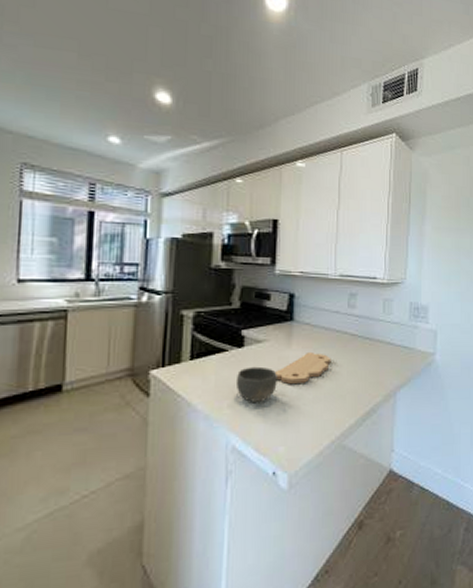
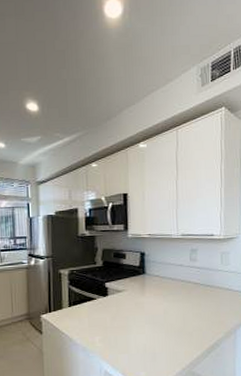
bowl: present [235,366,277,402] -> none [103,310,136,338]
cutting board: present [274,351,331,384] -> none [133,298,179,324]

